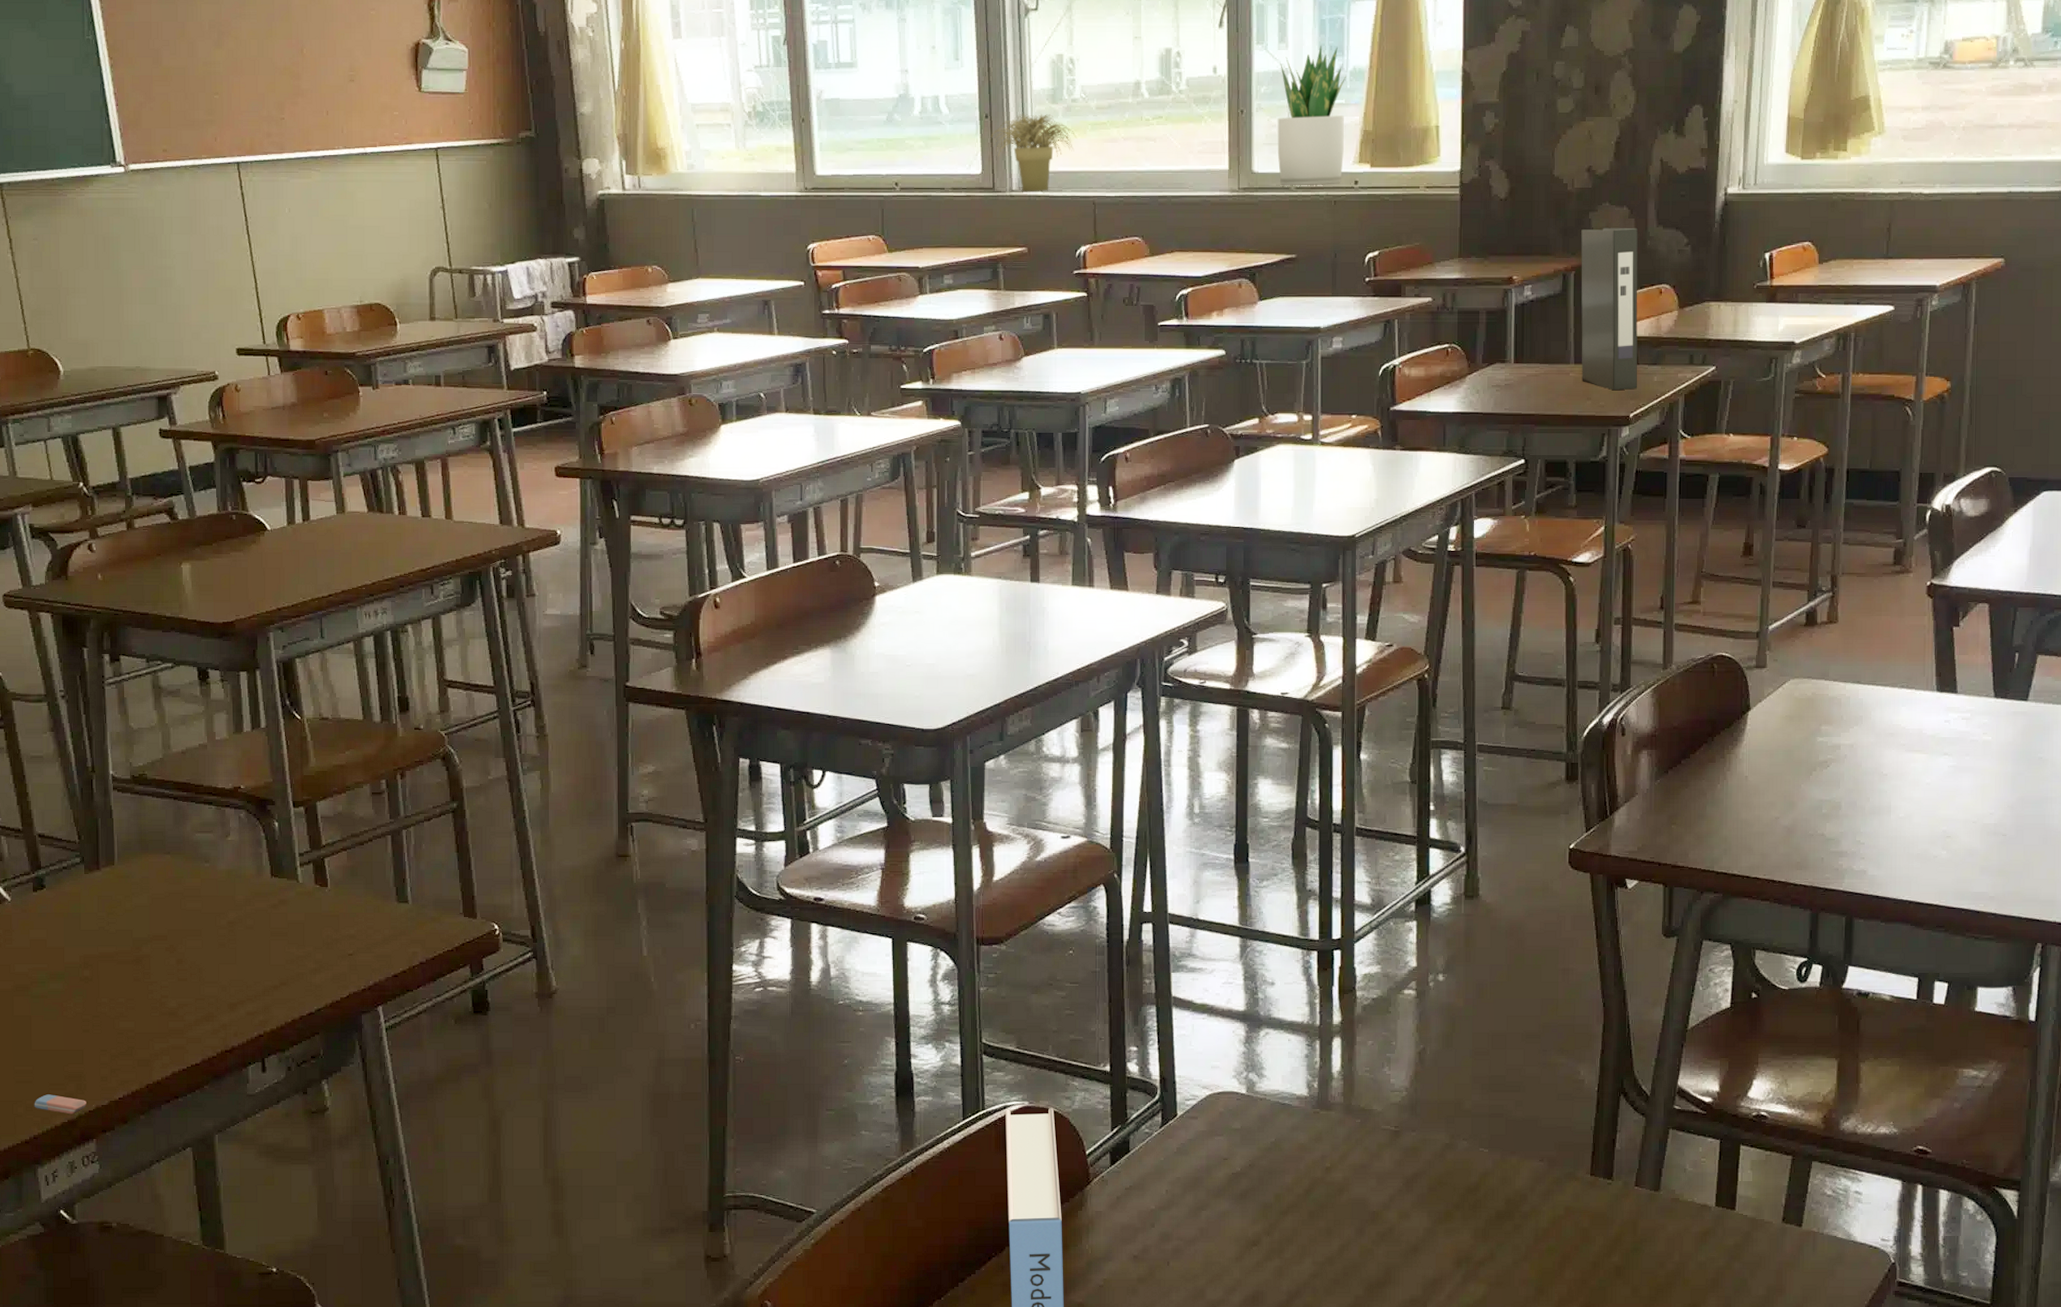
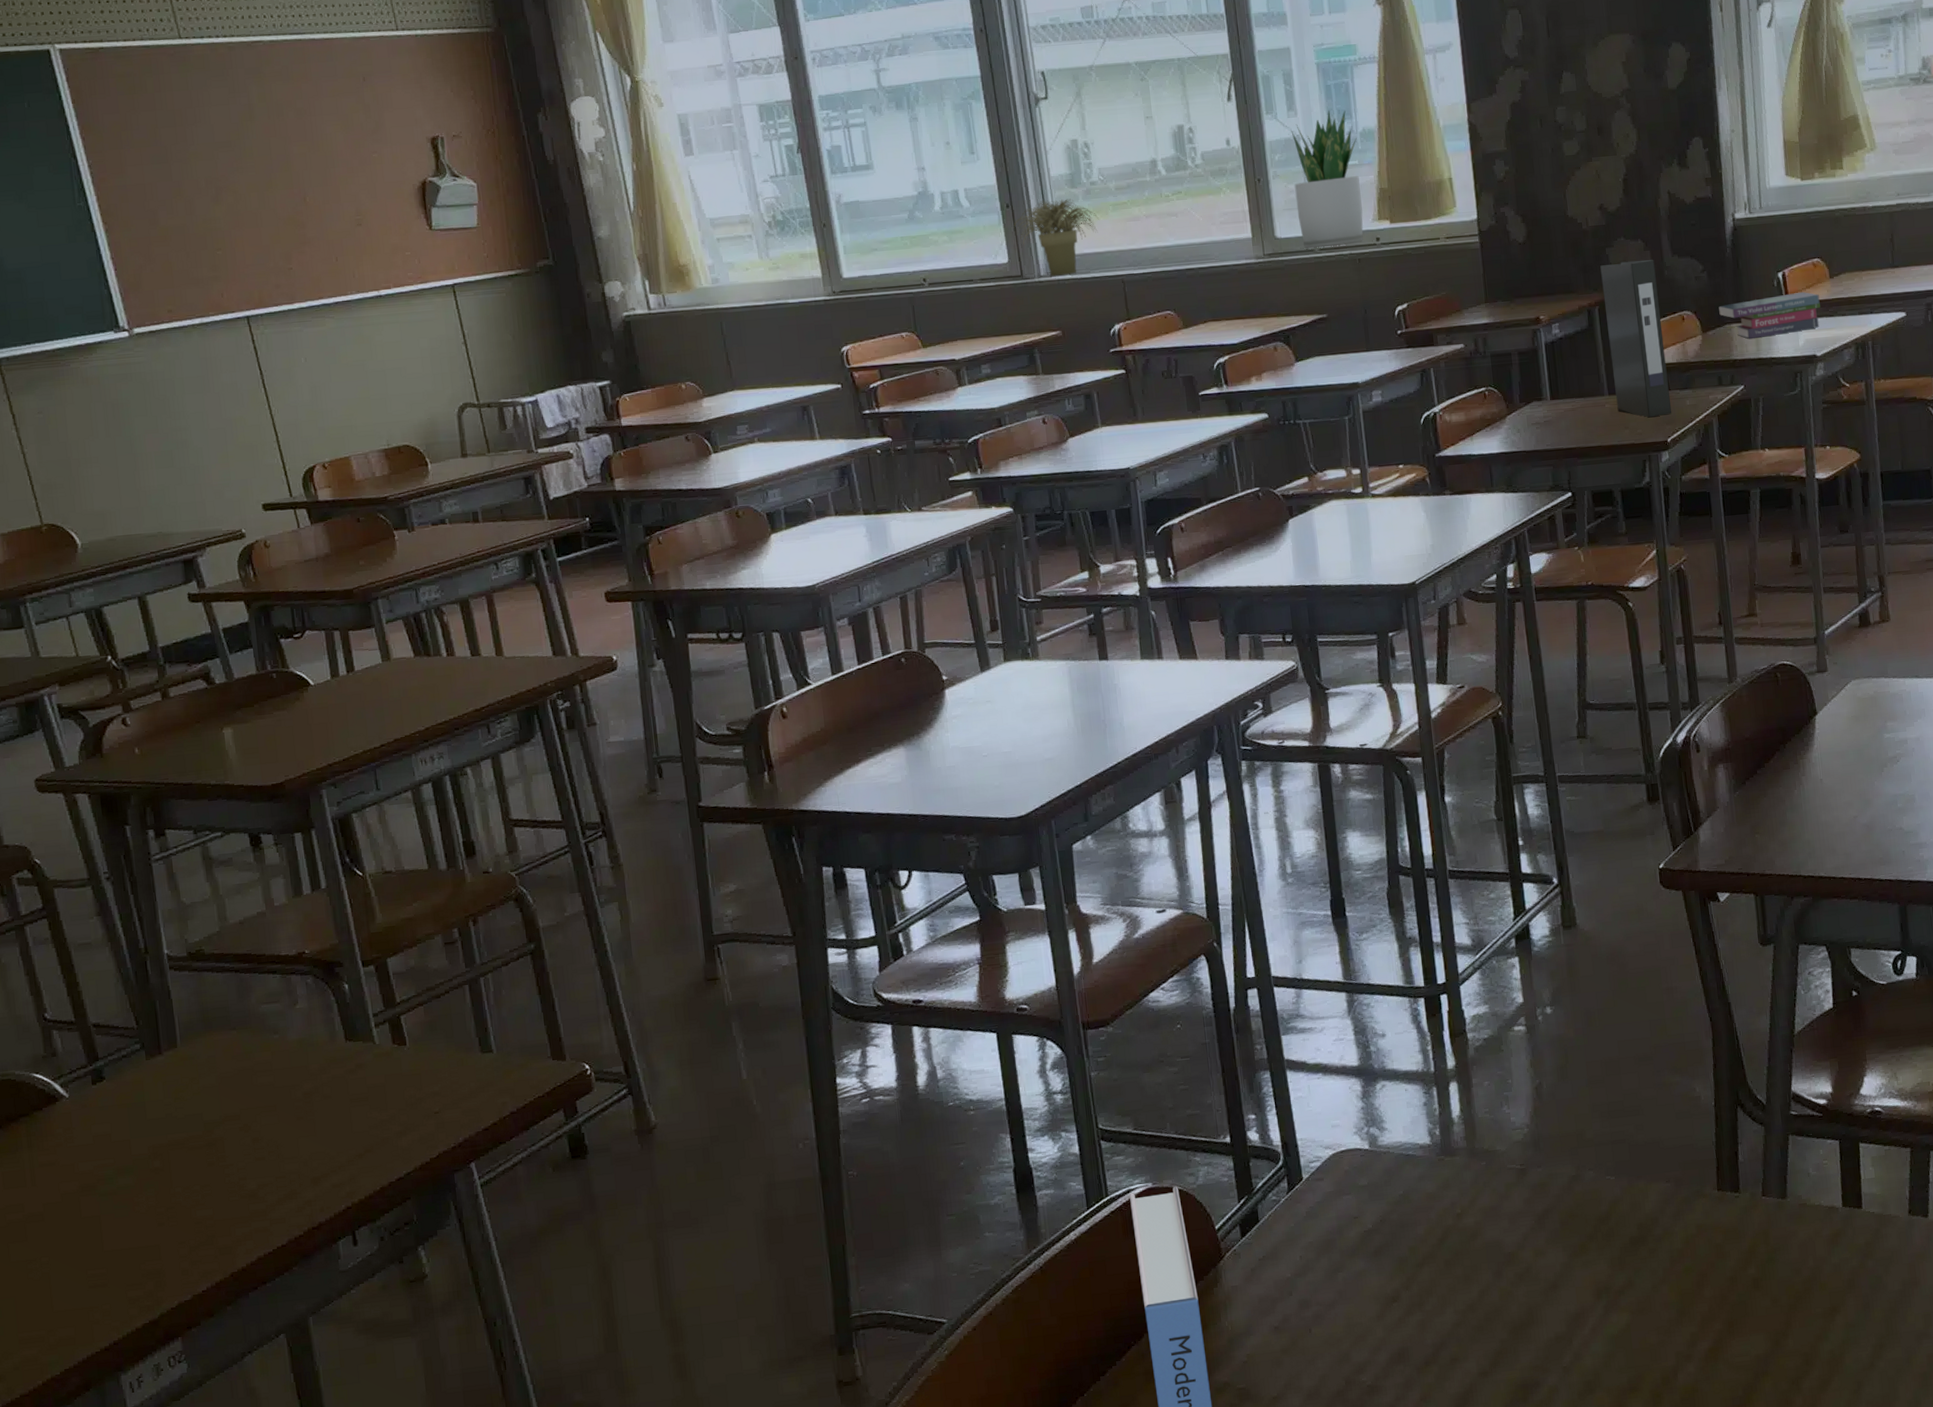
eraser: present [34,1094,86,1115] -> none [111,1295,168,1315]
books: none [1699,275,1805,320] -> present [1718,291,1820,340]

